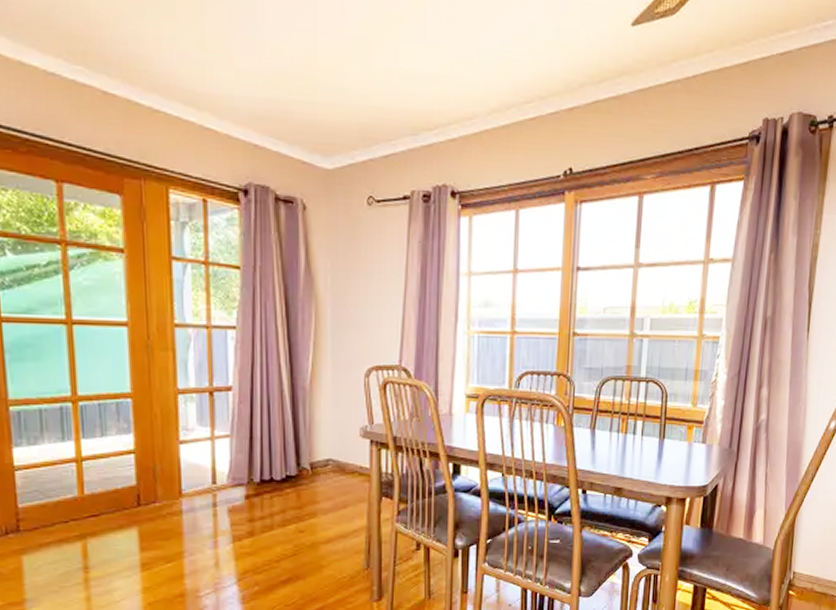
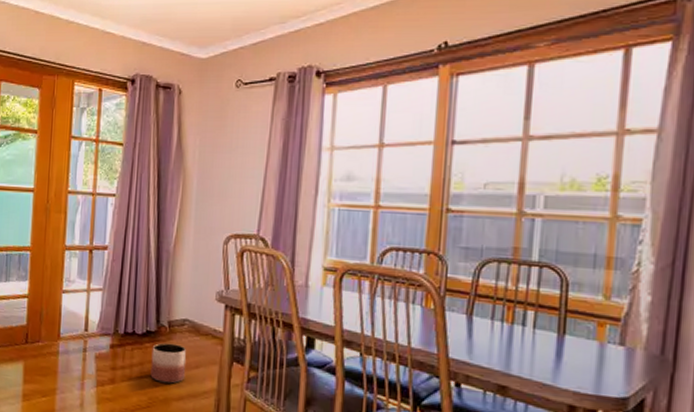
planter: none [294,486,333,528] -> present [150,342,186,384]

